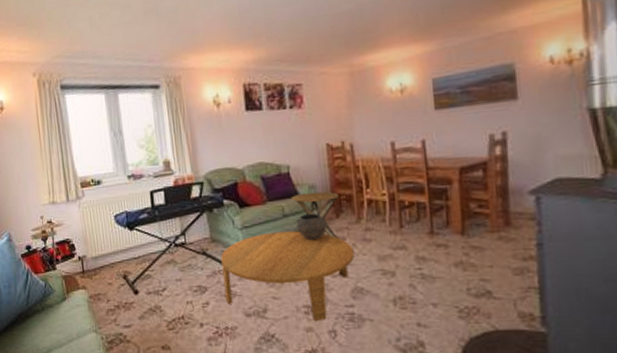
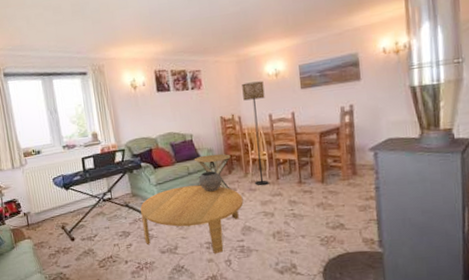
floor lamp: none [355,98,390,236] -> present [242,81,269,186]

